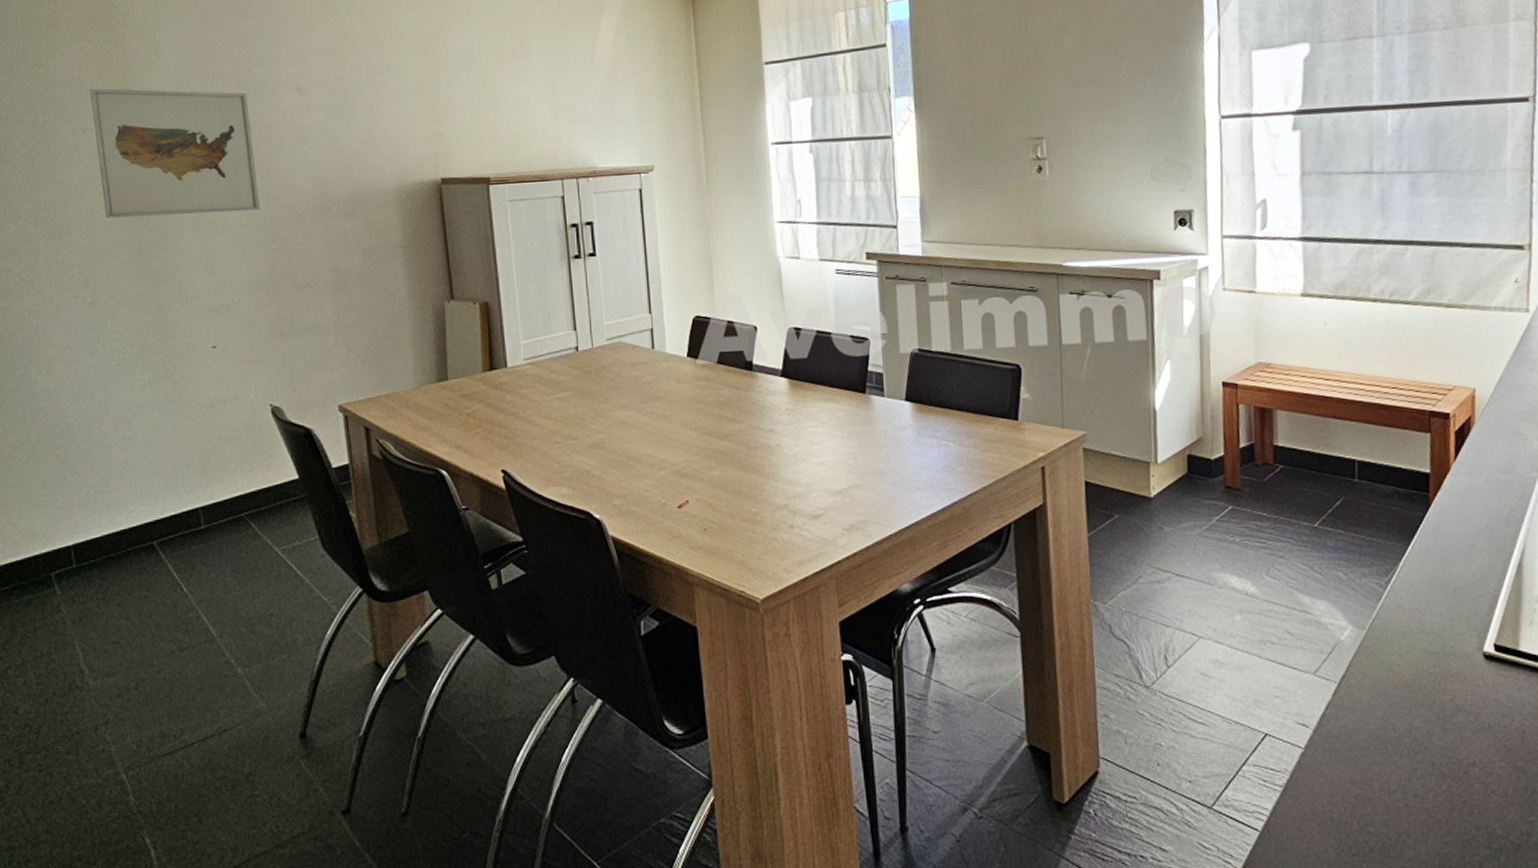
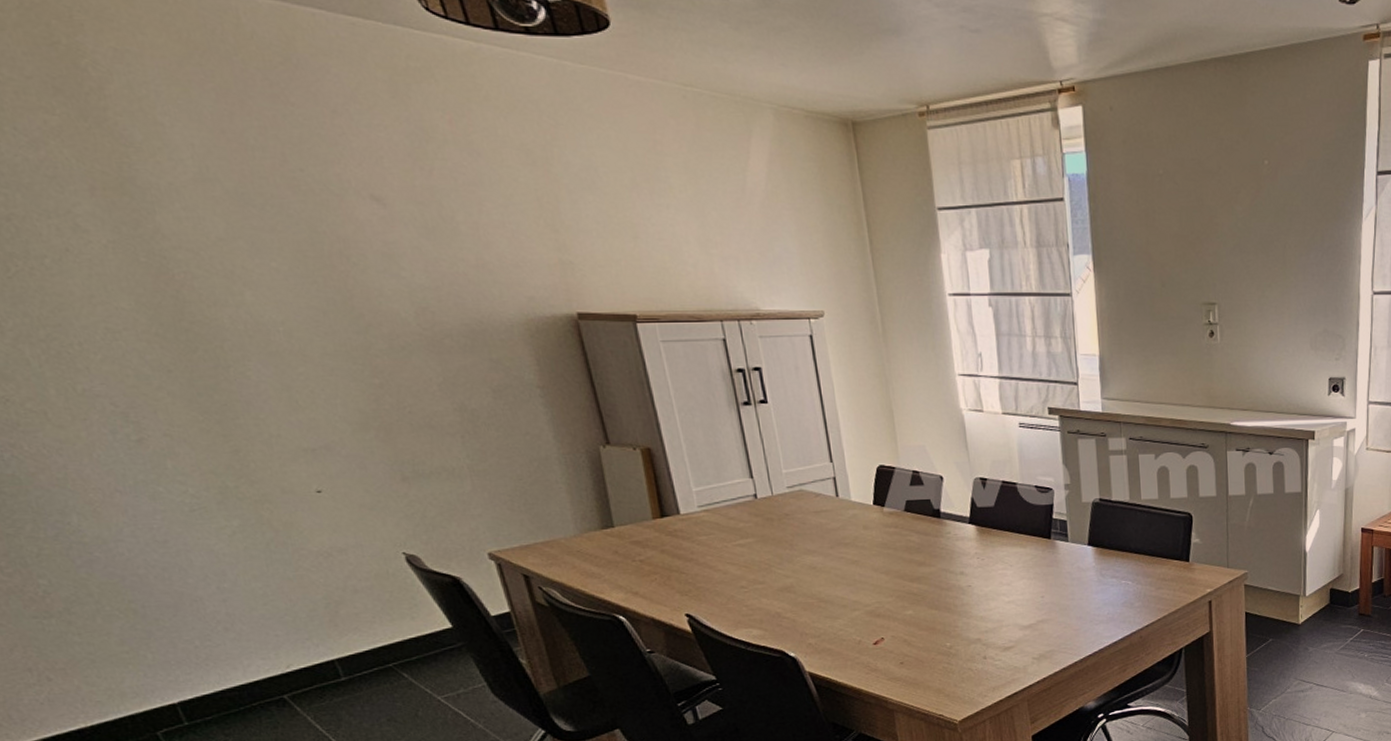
wall art: present [90,88,259,219] -> none [70,176,349,341]

